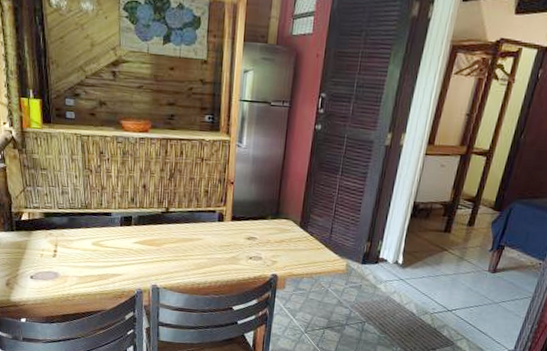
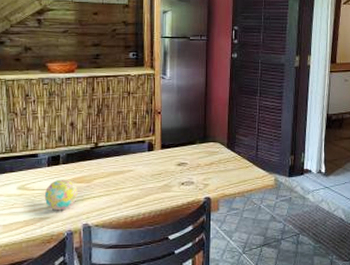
decorative ball: none [116,239,148,270] -> present [44,179,78,211]

